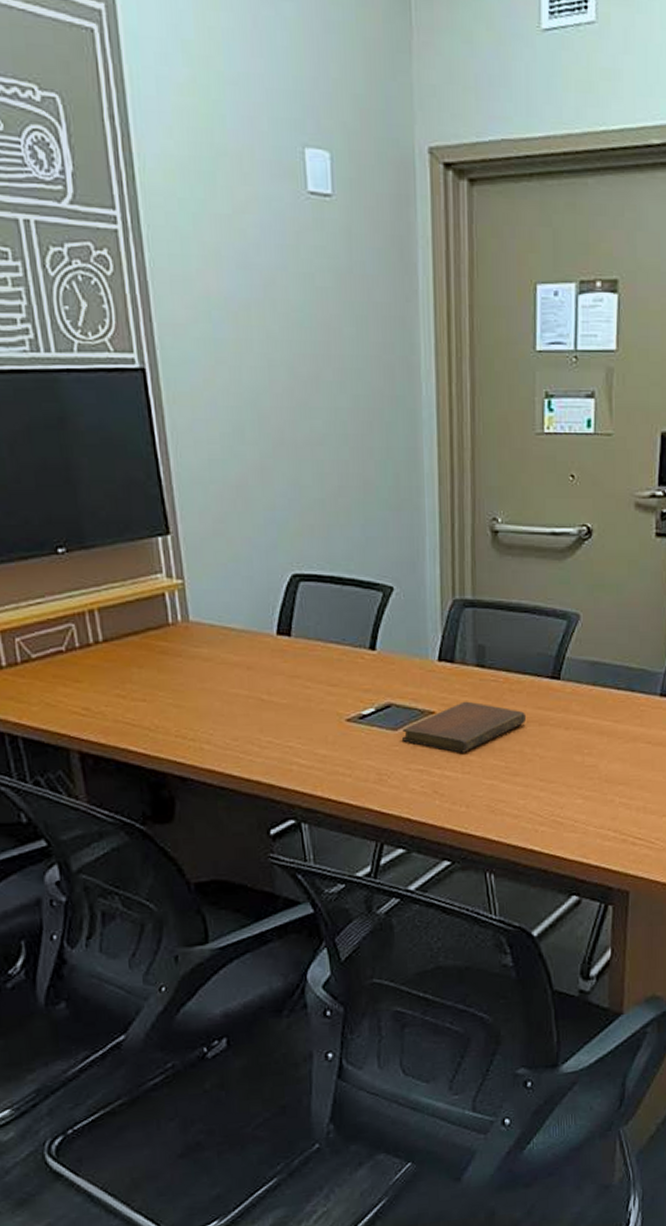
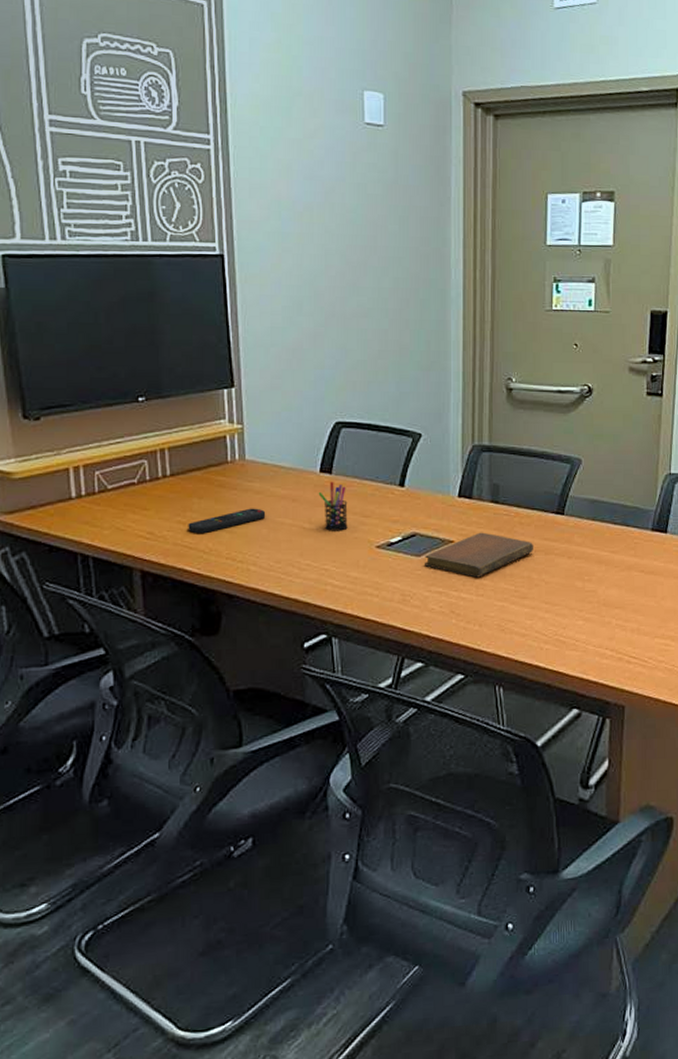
remote control: none [128,677,218,709] -> present [188,508,266,534]
pen holder: none [276,646,313,703] -> present [318,482,348,531]

